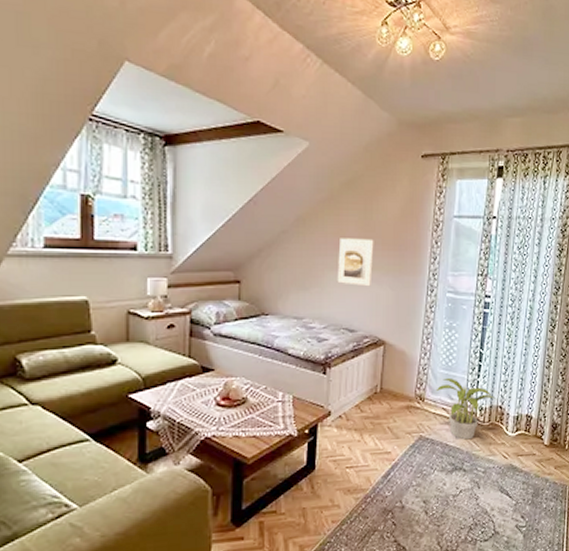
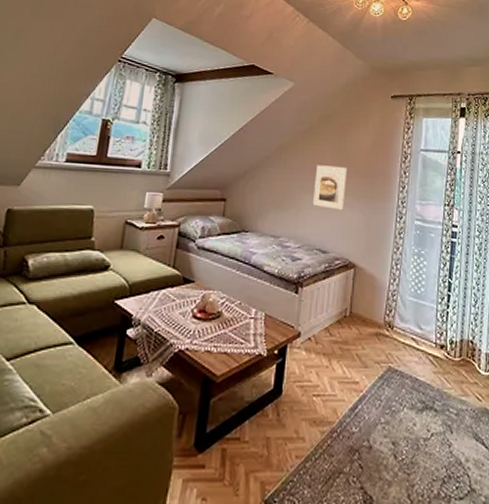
potted plant: present [436,377,498,440] -> none [405,306,469,375]

